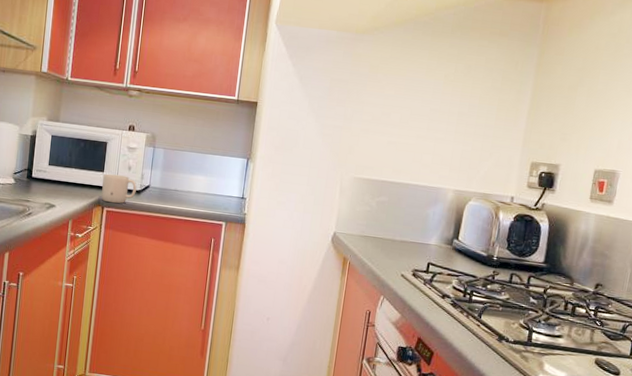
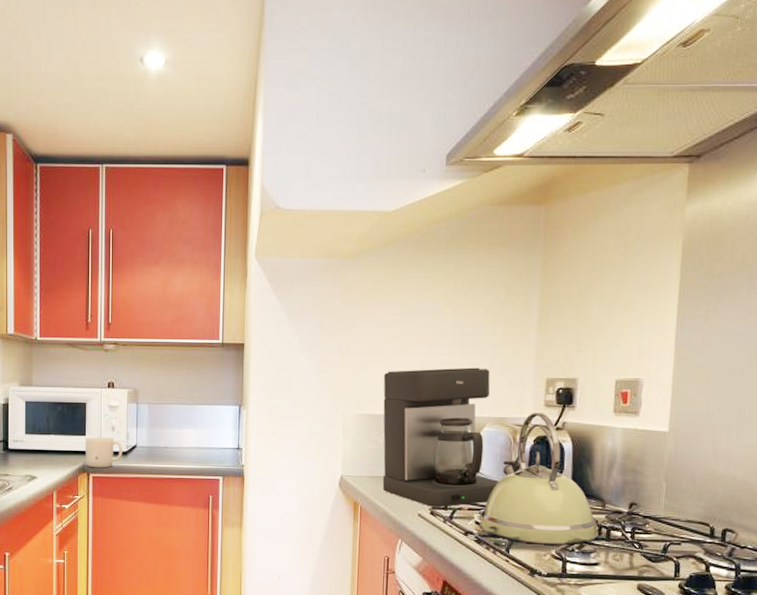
coffee maker: none [371,140,481,271] -> present [382,367,500,507]
kettle: none [456,192,565,317] -> present [479,412,599,545]

